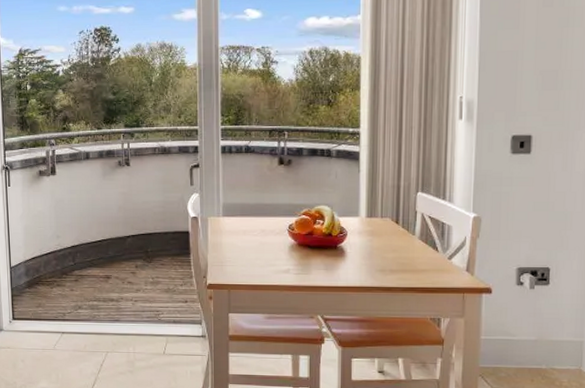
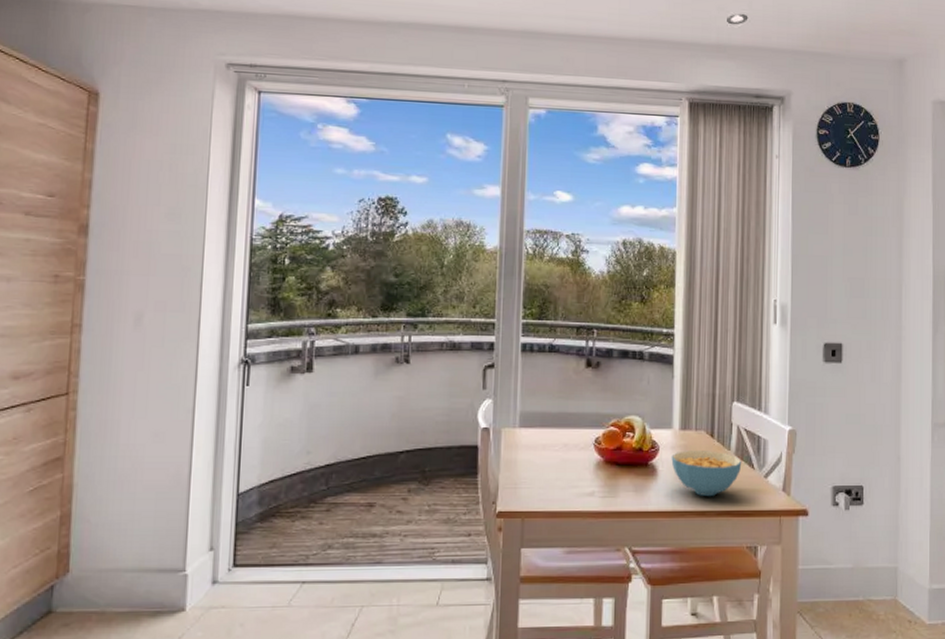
cereal bowl: none [358,235,426,274] -> present [671,451,742,496]

